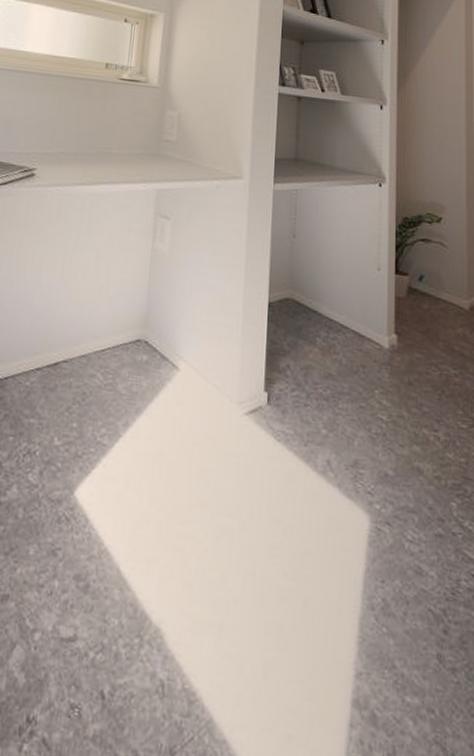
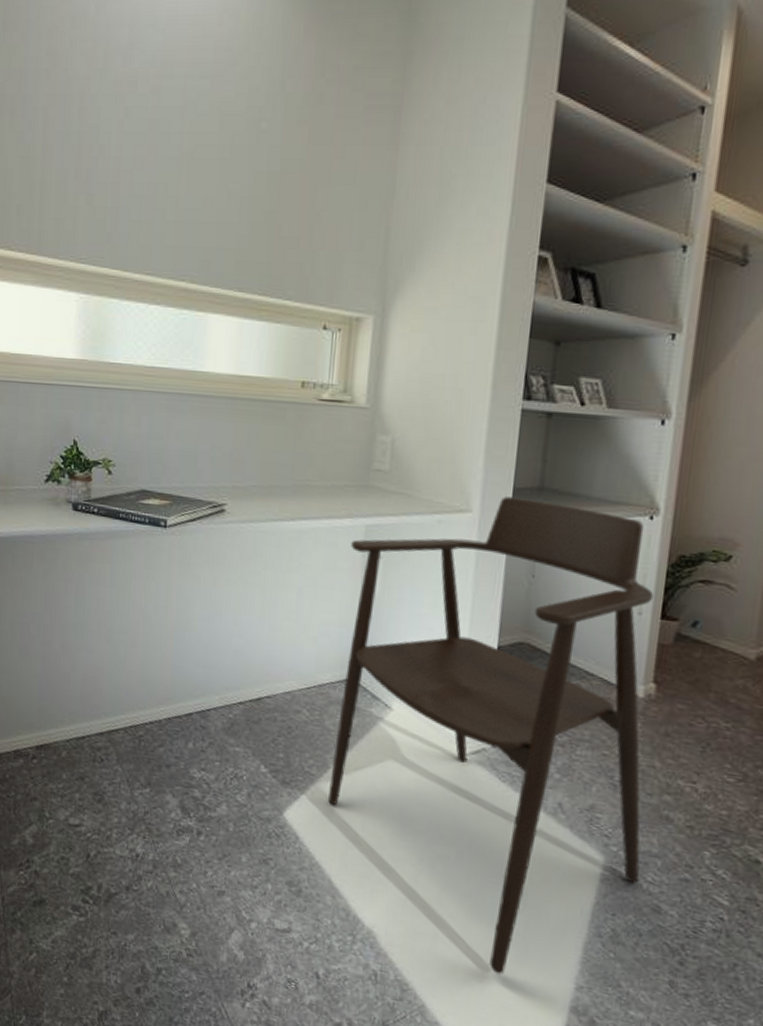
chair: none [119,166,401,668] -> present [328,496,654,975]

